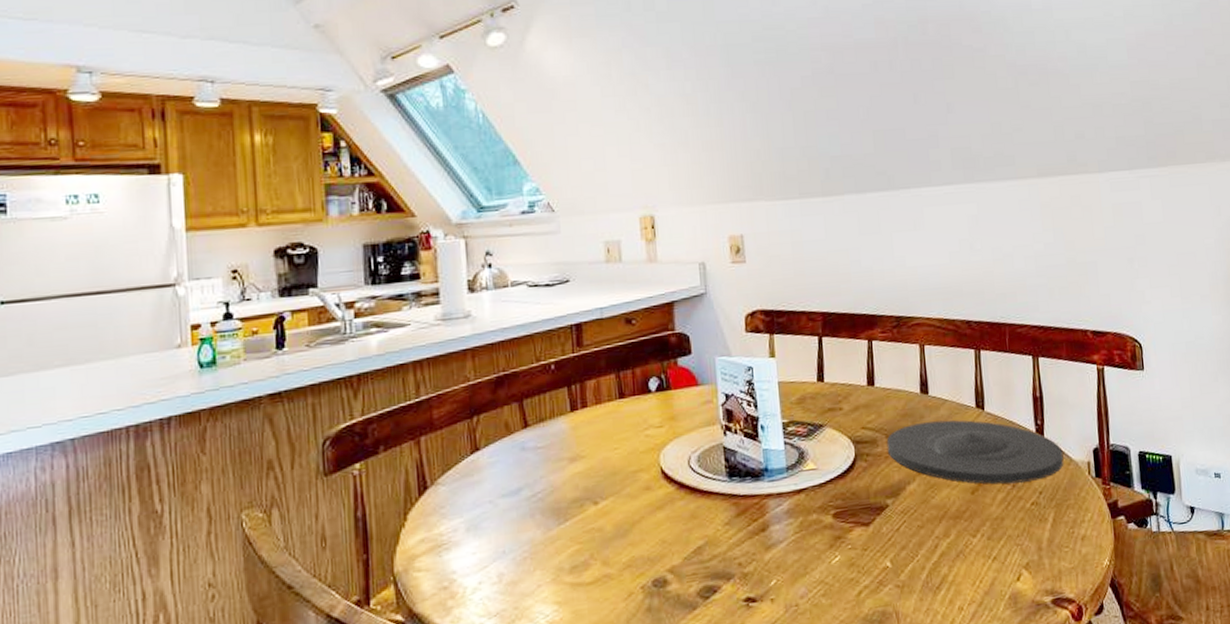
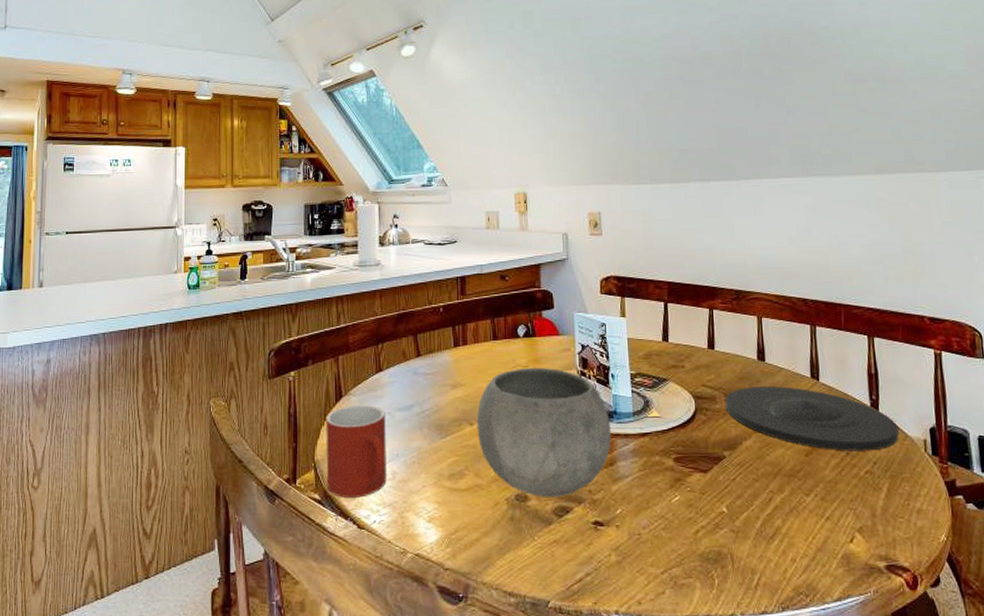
mug: none [406,494,491,615] -> present [325,404,387,498]
bowl: none [602,425,763,579] -> present [476,367,612,497]

